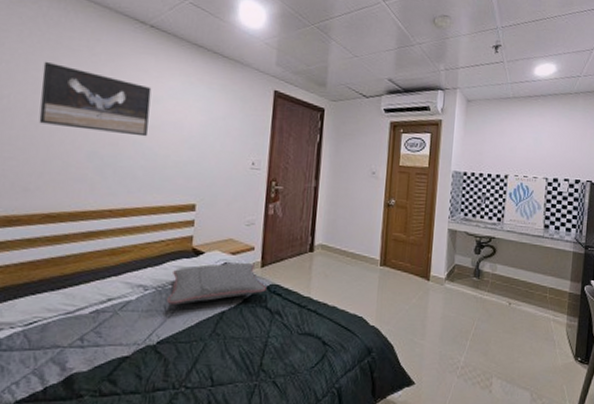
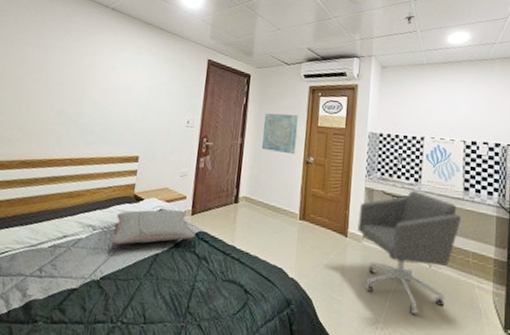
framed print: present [39,61,152,137] -> none [23,38,110,98]
wall art: none [338,151,378,197] -> present [261,112,298,155]
office chair: none [440,229,540,351] -> present [357,190,461,315]

